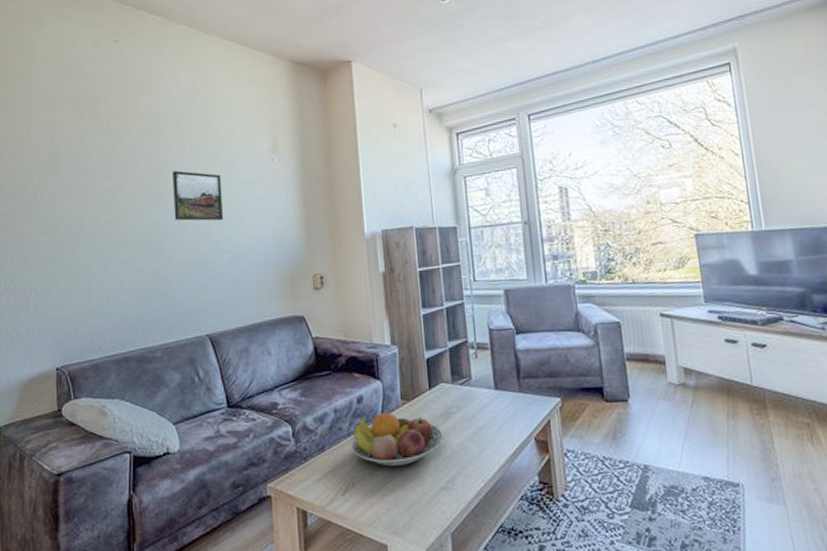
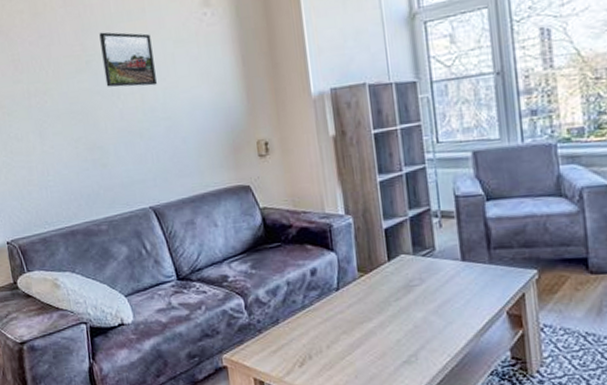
fruit bowl: present [351,412,443,466] -> none [306,285,405,340]

